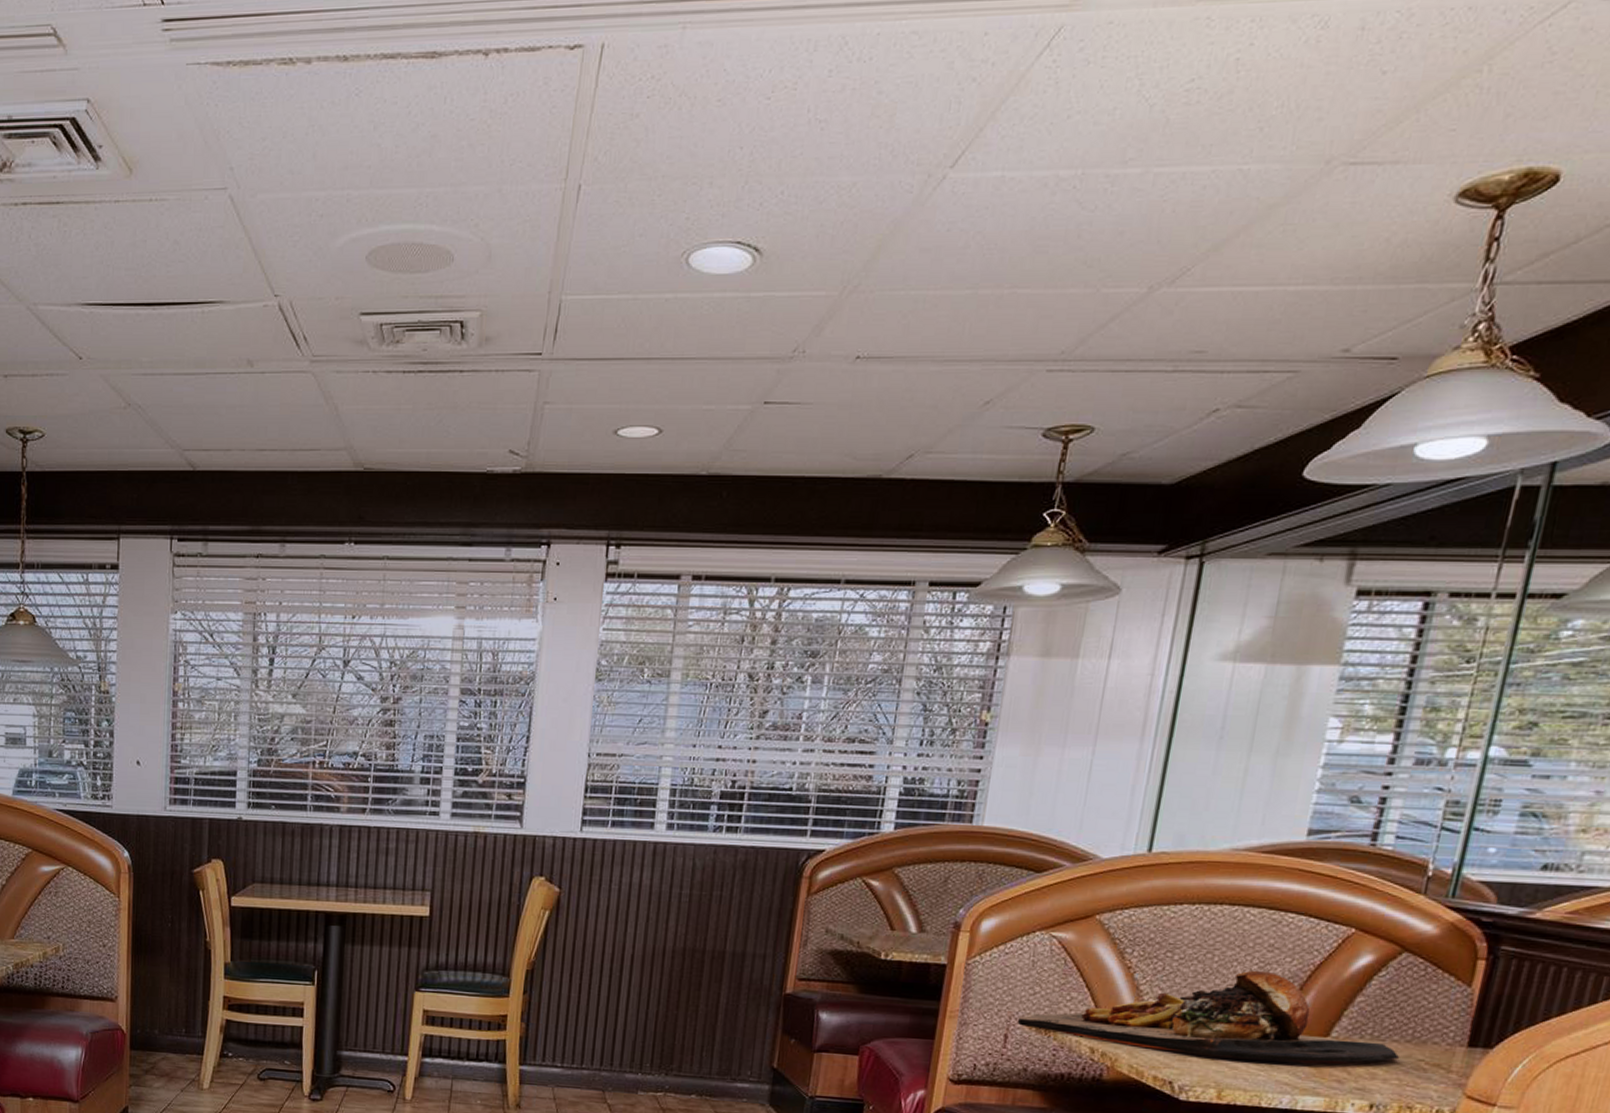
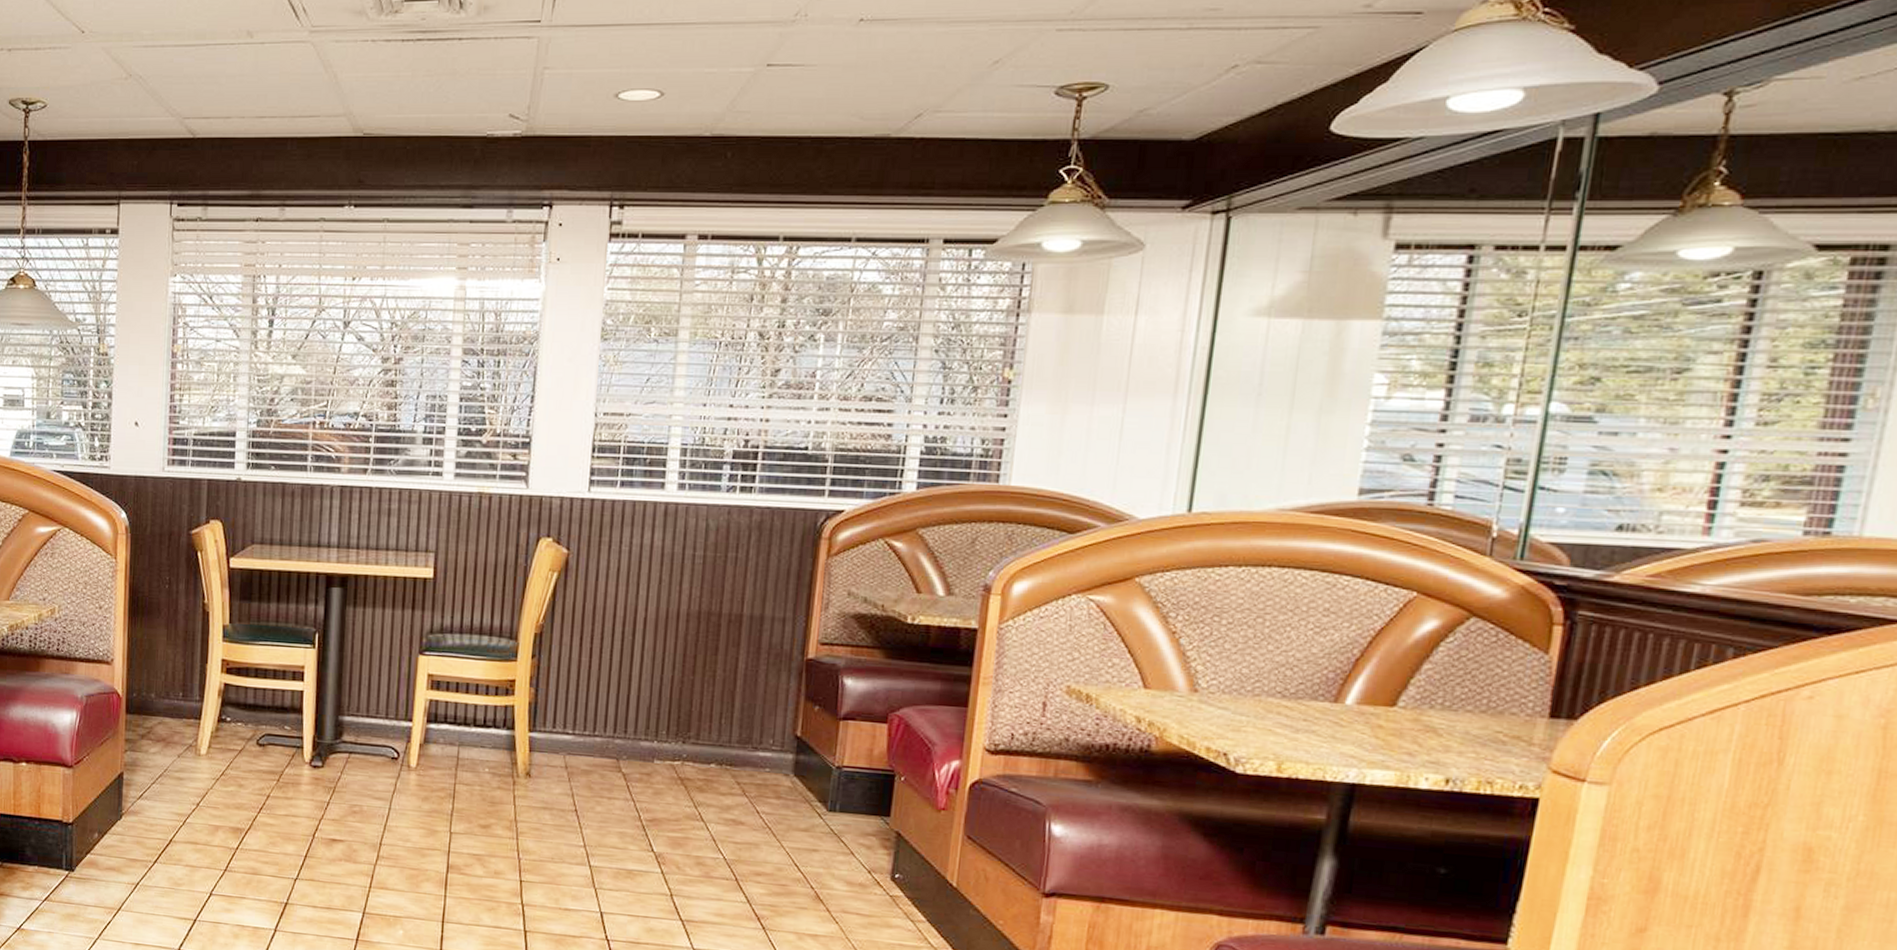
food tray: present [1017,970,1400,1063] -> none [1056,635,1476,734]

